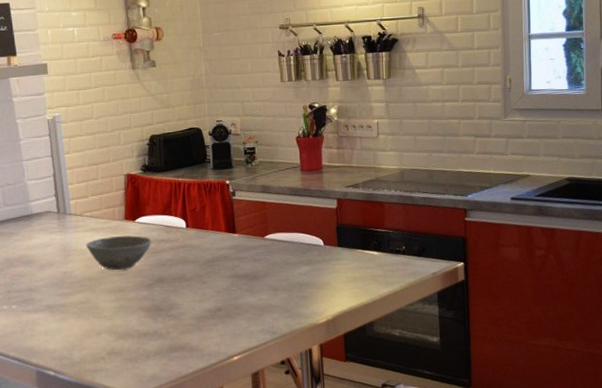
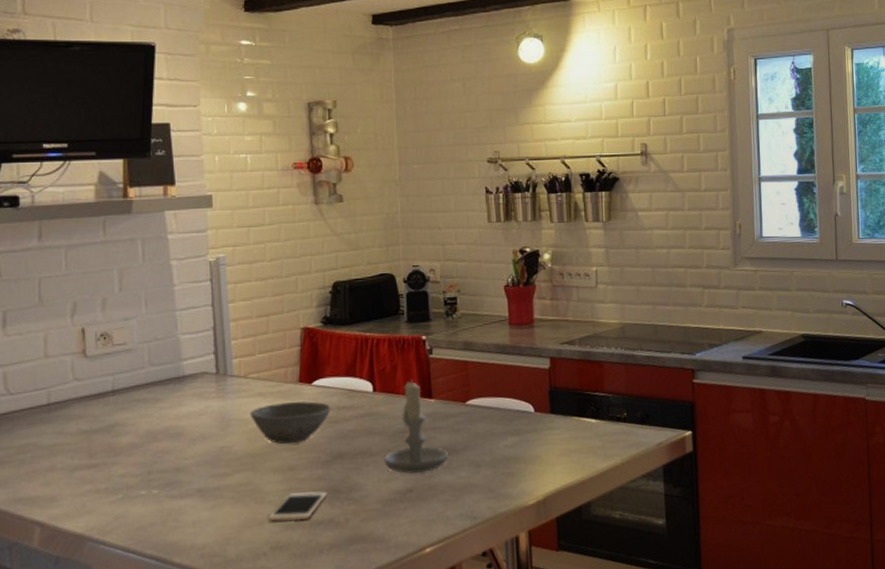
cell phone: none [105,308,152,333] -> present [269,491,328,522]
candle: none [196,218,251,296] -> present [382,380,448,474]

